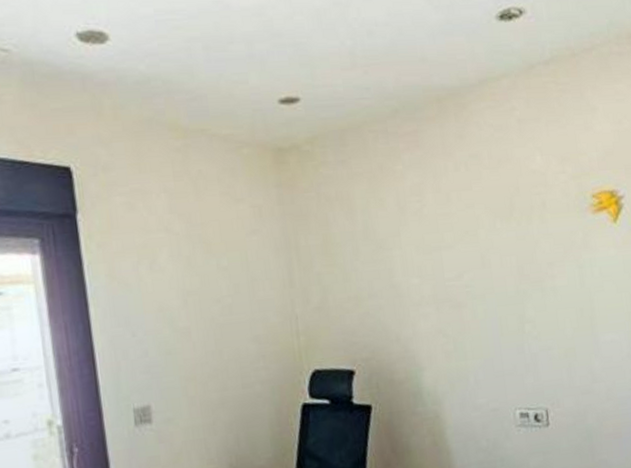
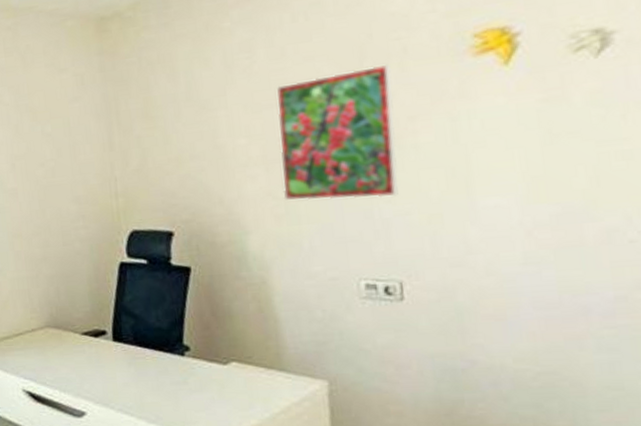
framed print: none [444,215,543,338] -> present [277,64,399,201]

